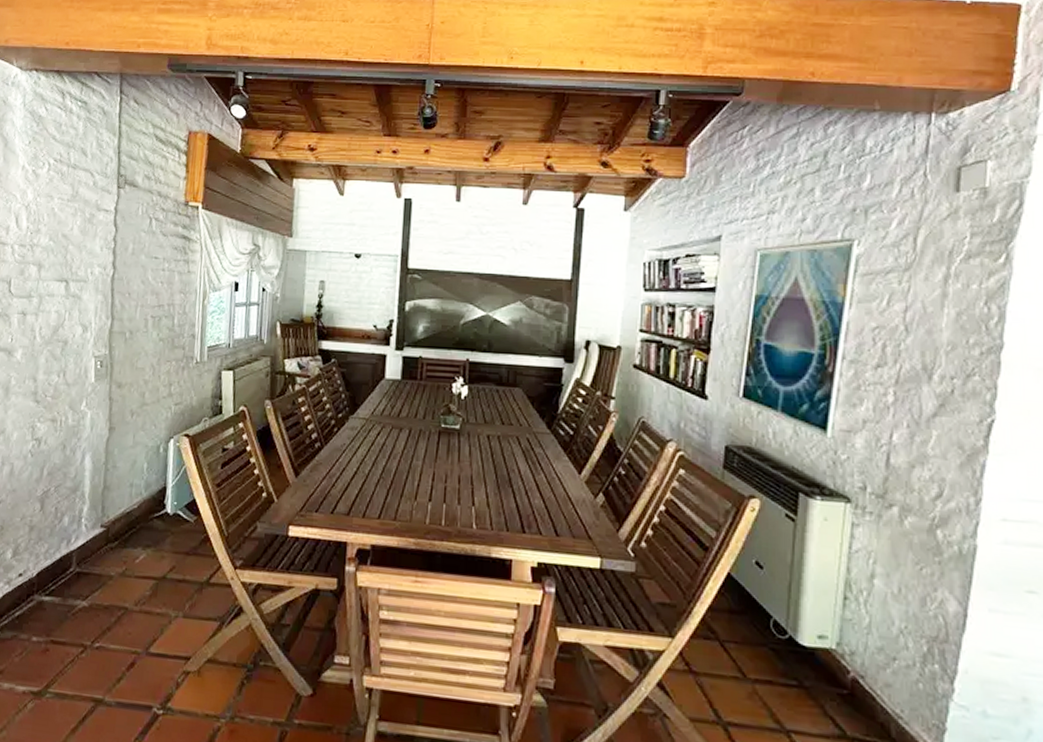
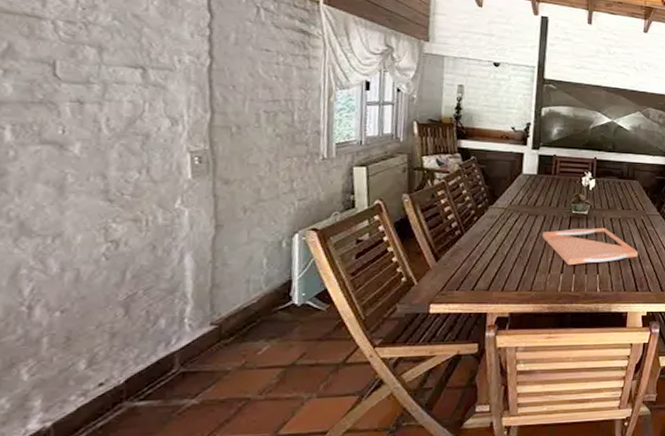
serving tray: none [407,446,525,493] -> present [542,227,639,266]

